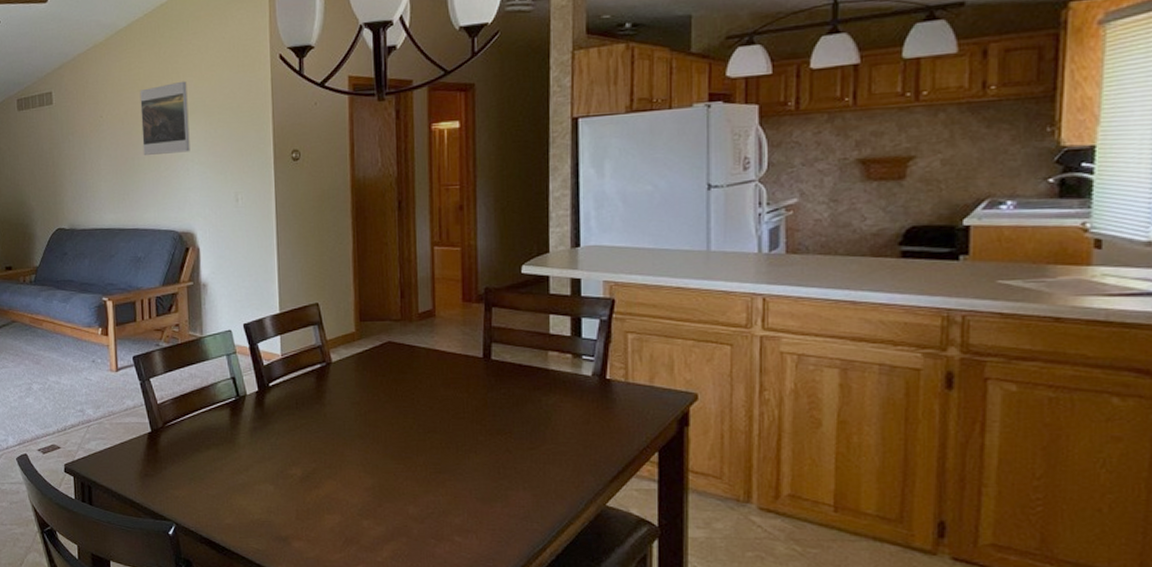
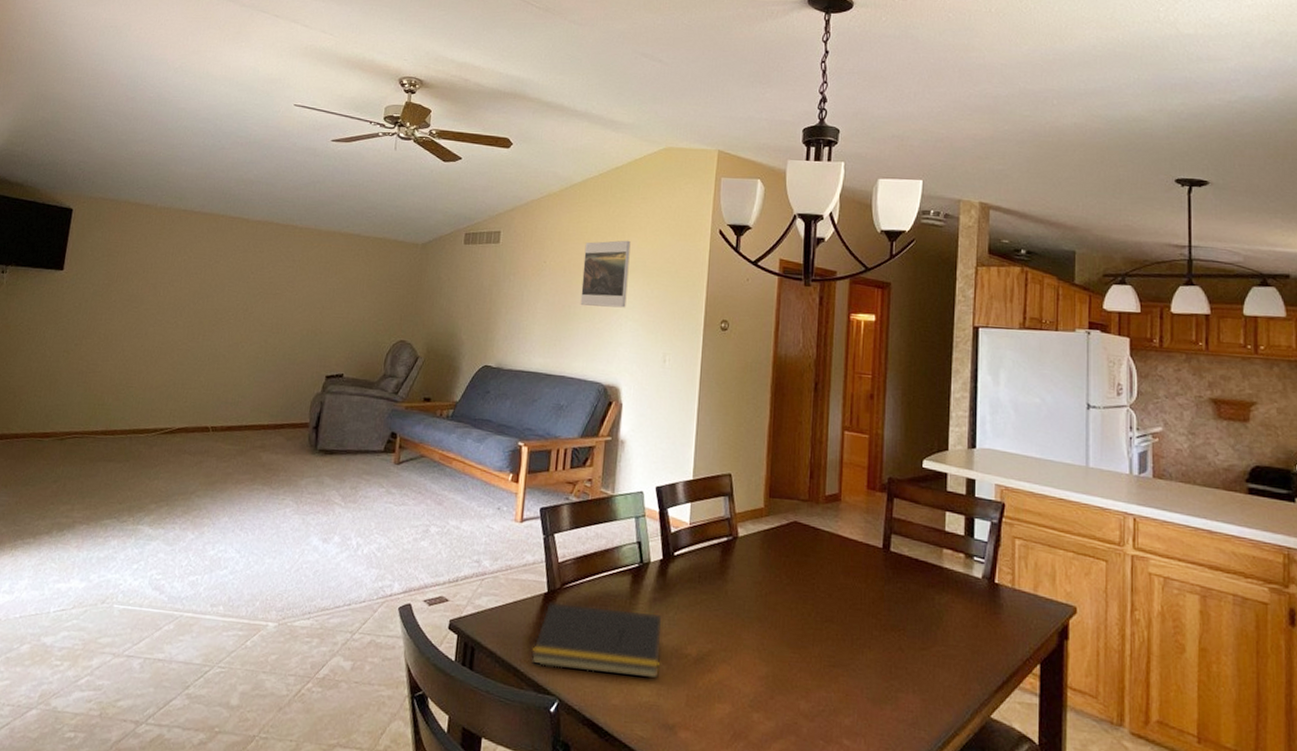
notepad: none [144,439,268,500] -> present [531,601,664,680]

